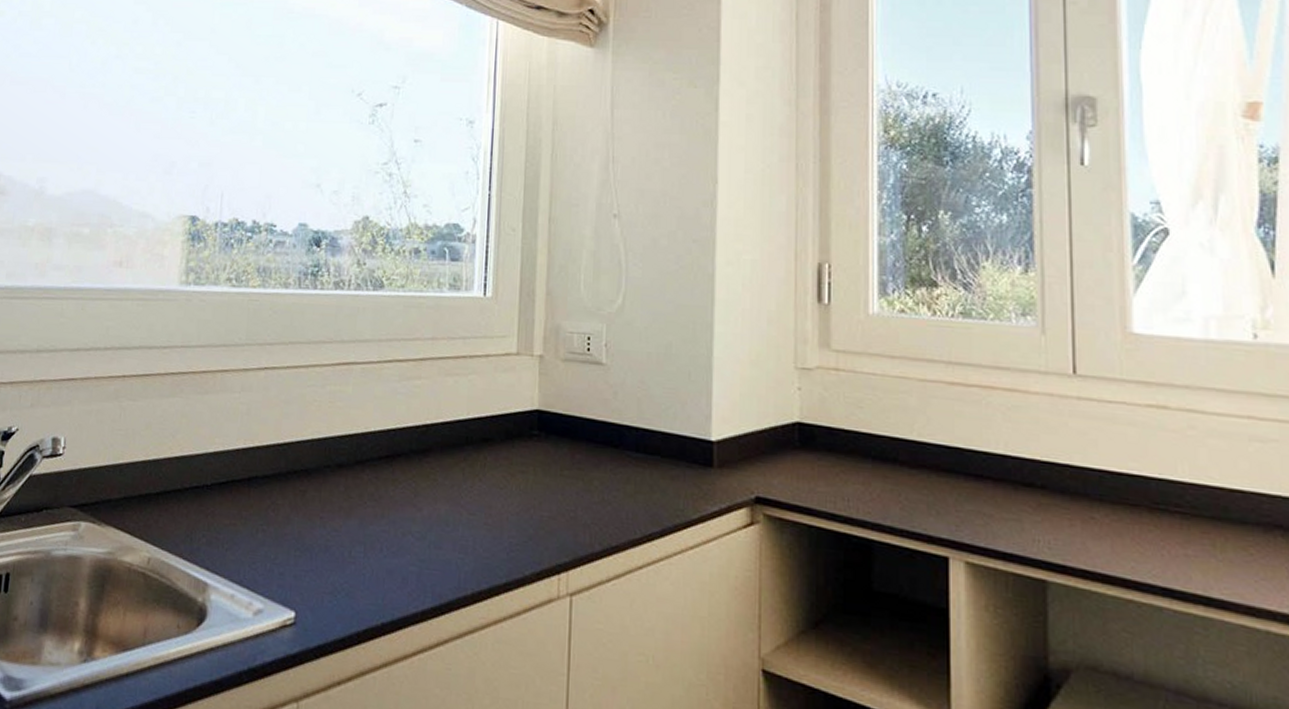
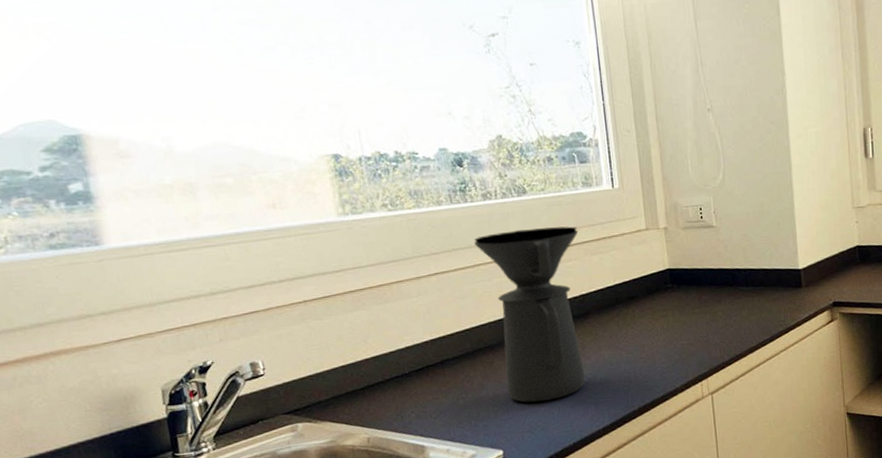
coffee maker: none [314,330,435,557] -> present [473,226,586,403]

